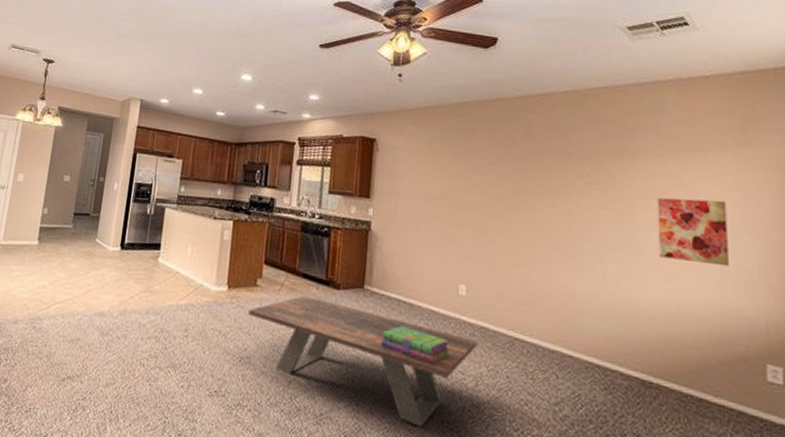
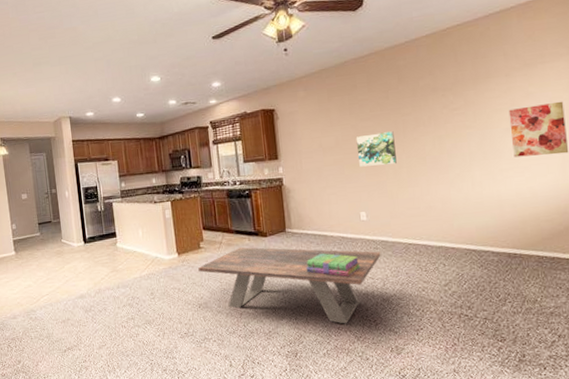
wall art: none [466,191,513,235] -> present [356,131,397,167]

